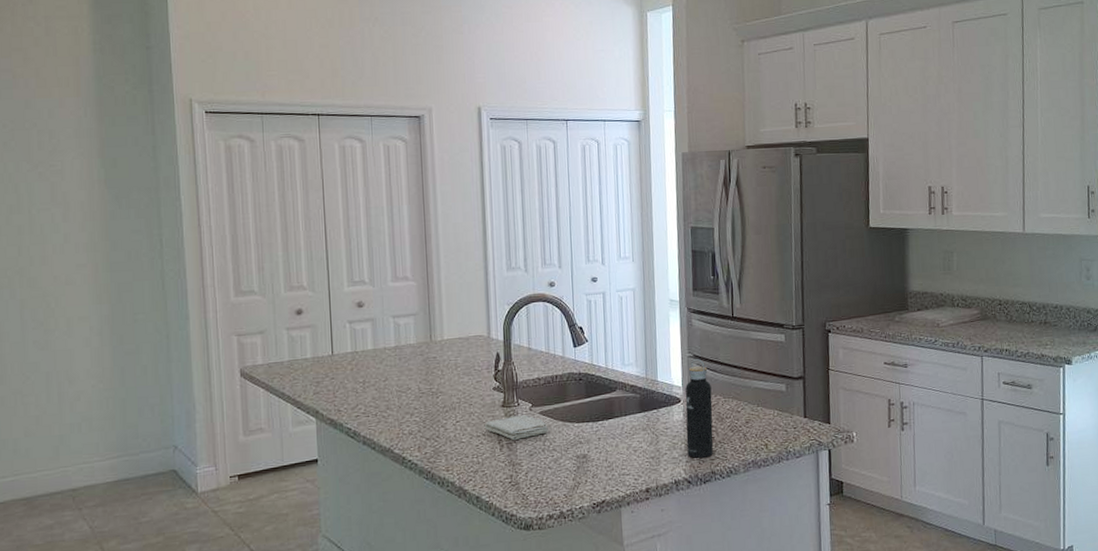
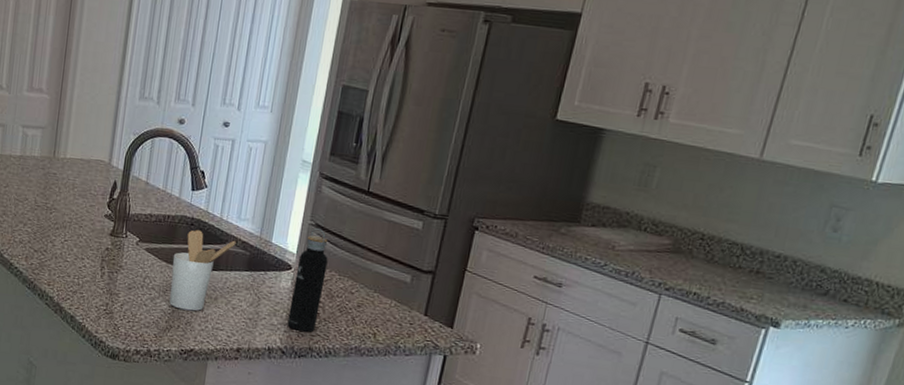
washcloth: present [484,415,550,440] -> none [89,246,152,271]
utensil holder: none [568,383,625,464] -> present [169,230,236,311]

